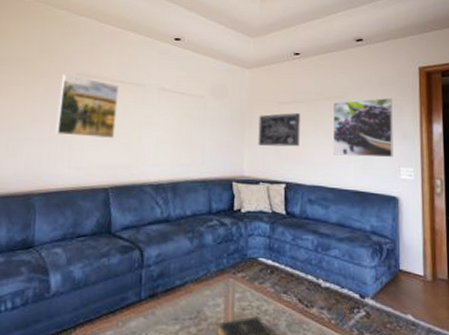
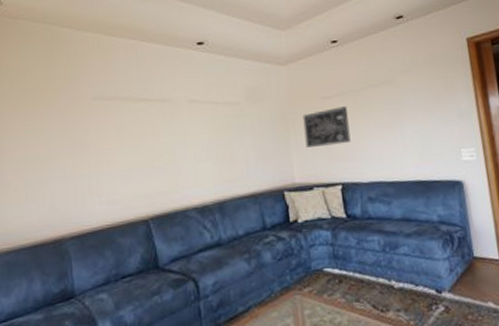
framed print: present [55,74,119,139] -> none [76,100,146,169]
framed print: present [333,97,393,158] -> none [381,75,452,146]

